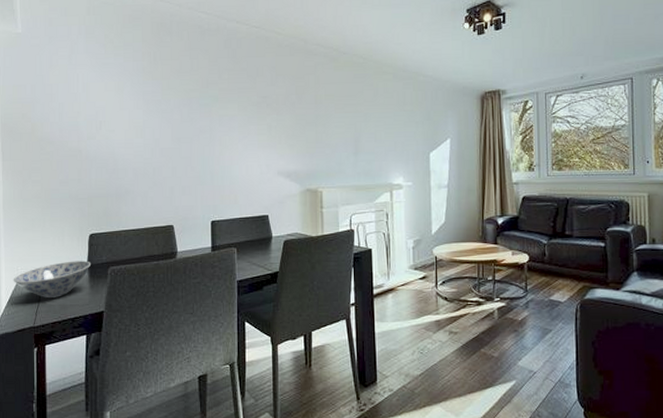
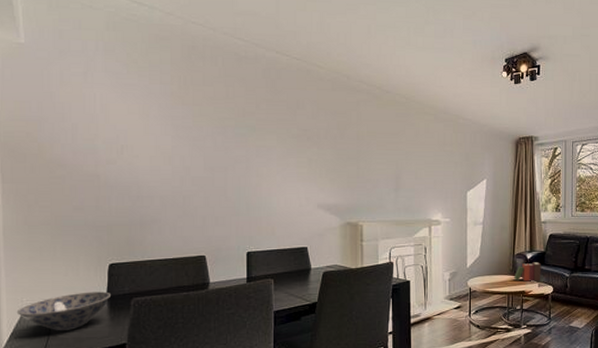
books: none [483,228,515,249] -> present [513,262,541,282]

